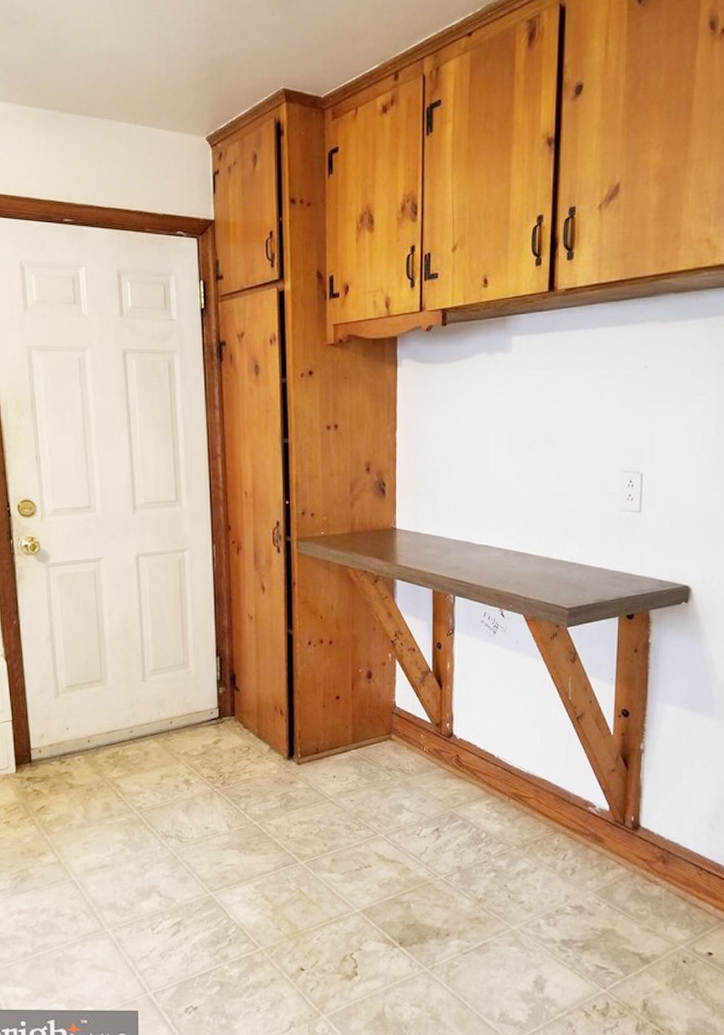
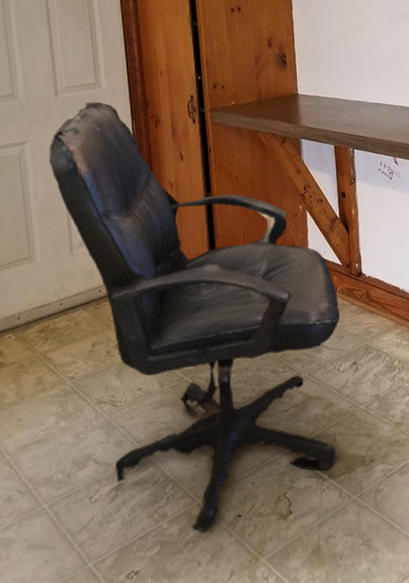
office chair: none [123,521,425,980] -> present [48,101,341,532]

